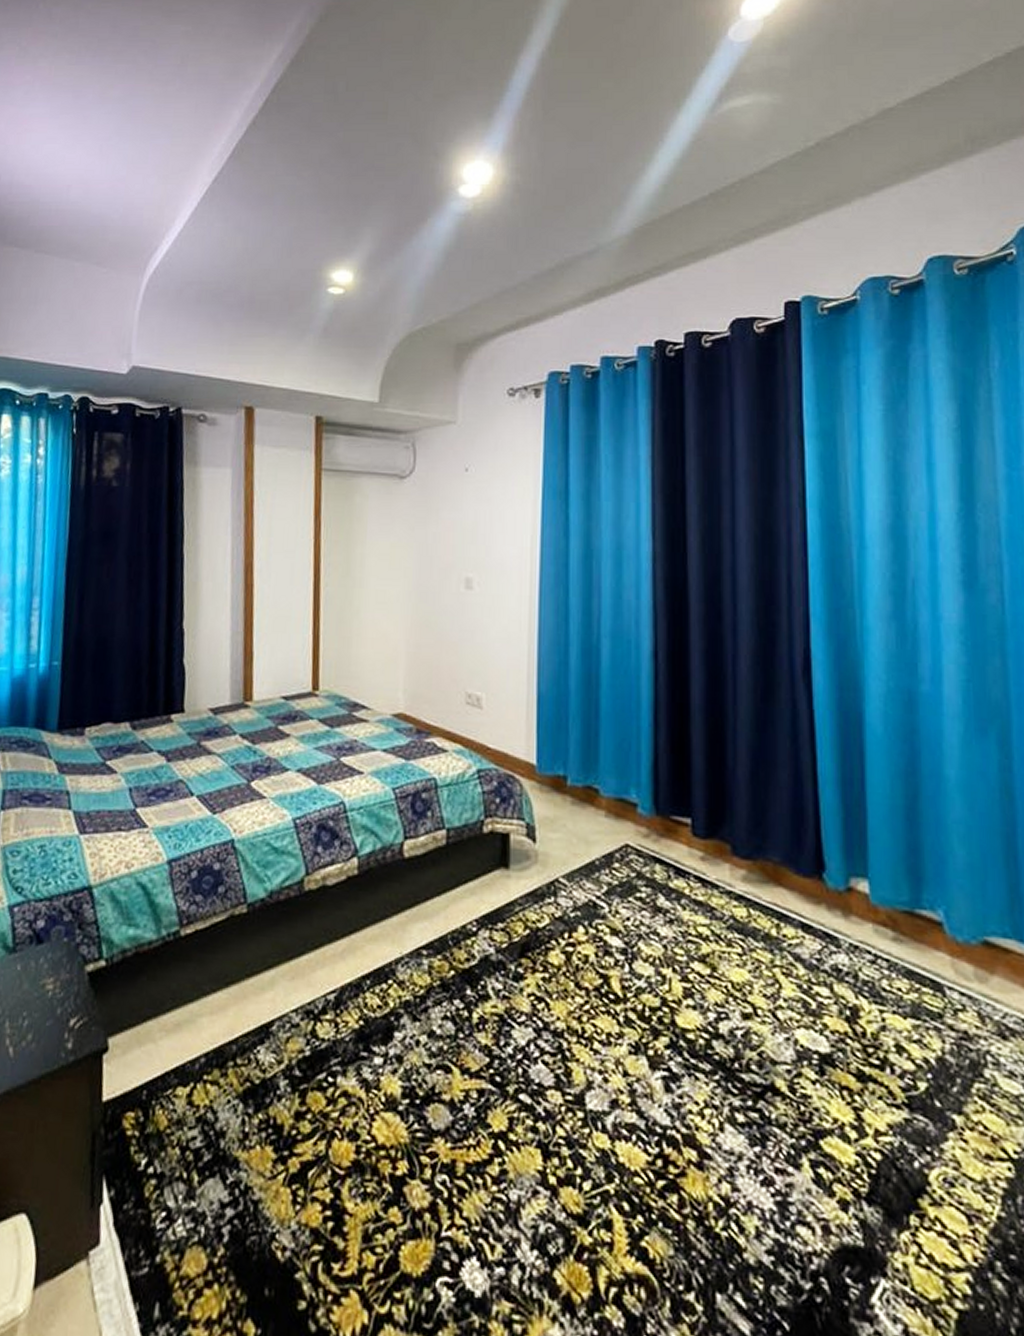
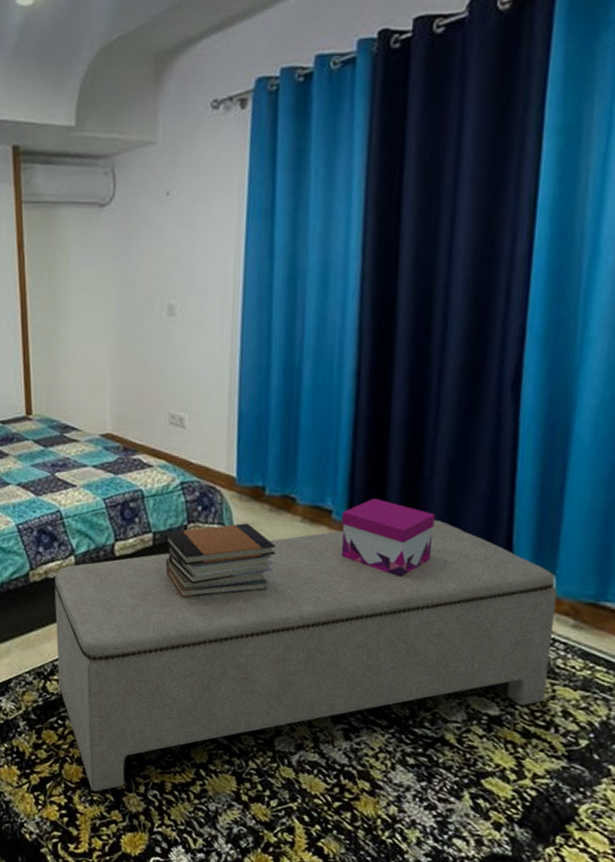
bench: none [331,816,875,1181] -> present [54,520,558,792]
book stack: none [459,818,580,910] -> present [164,523,276,598]
decorative box: none [647,790,742,883] -> present [341,498,435,578]

